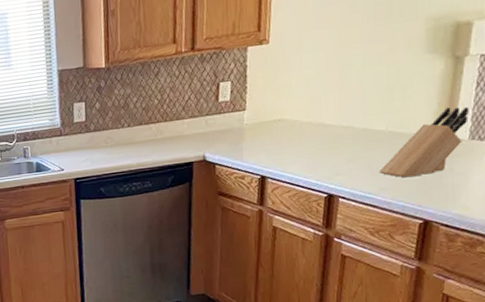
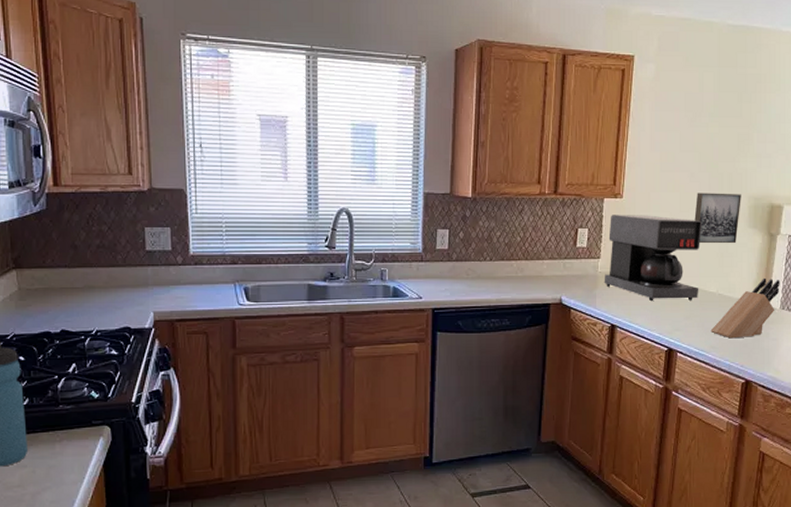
coffee maker: none [251,54,367,147] -> present [604,215,703,300]
wall art: none [356,17,417,80] -> present [694,192,741,244]

